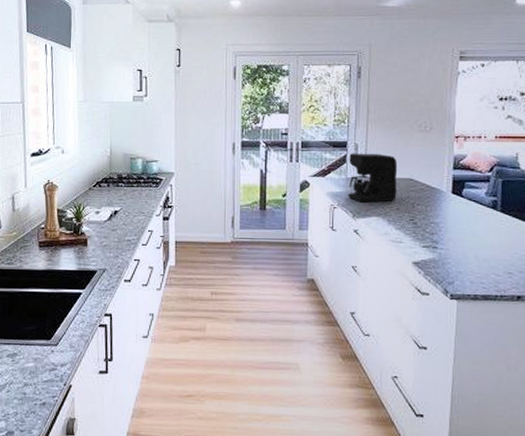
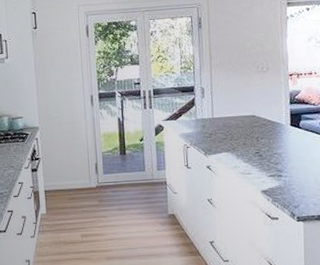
coffee maker: present [348,153,398,203] -> none [197,94,243,141]

